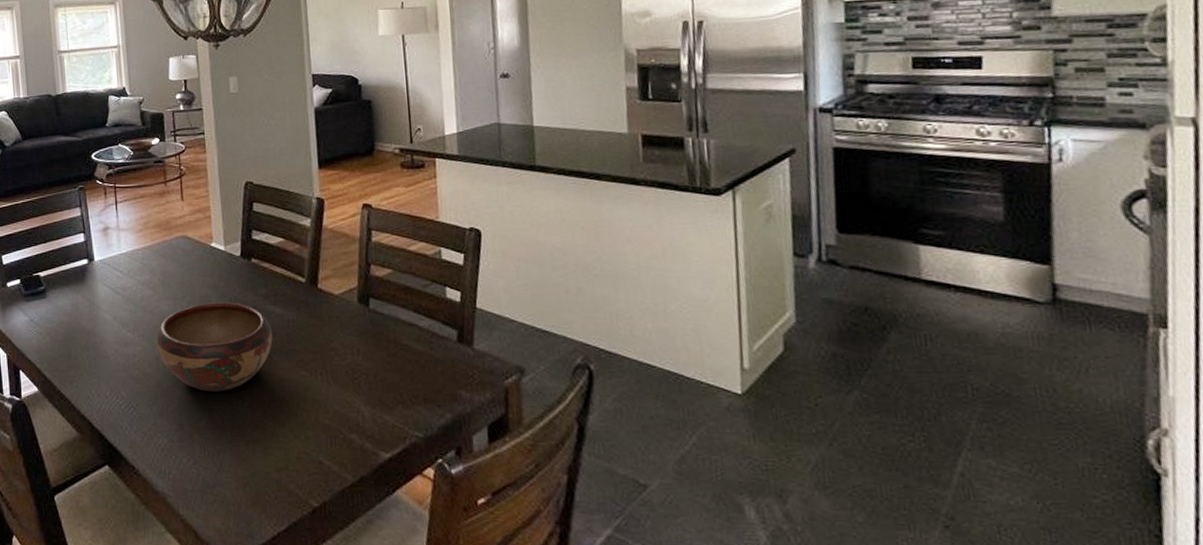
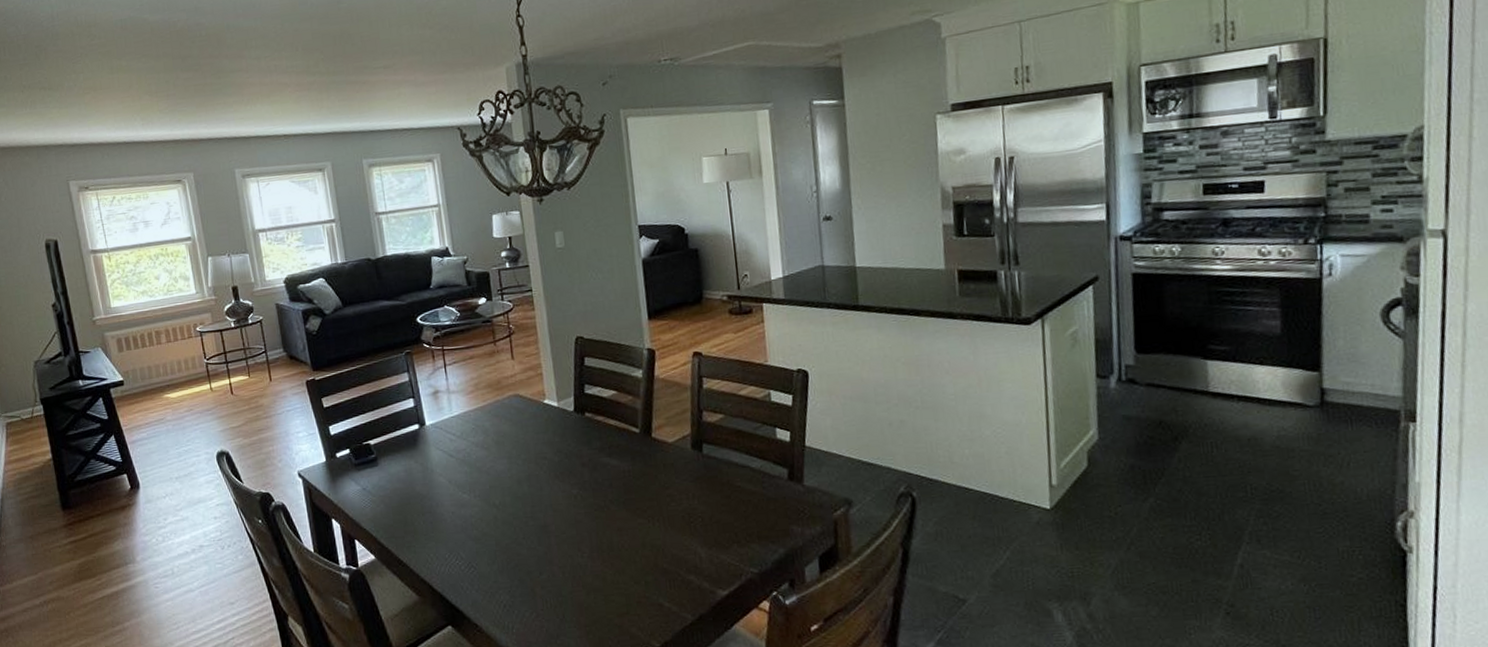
decorative bowl: present [156,302,273,392] -> none [492,457,609,546]

